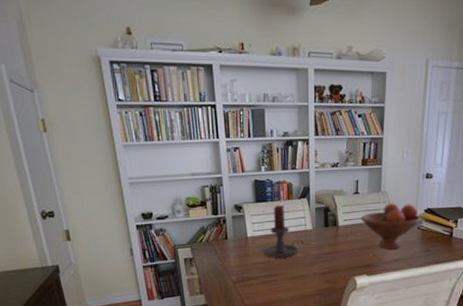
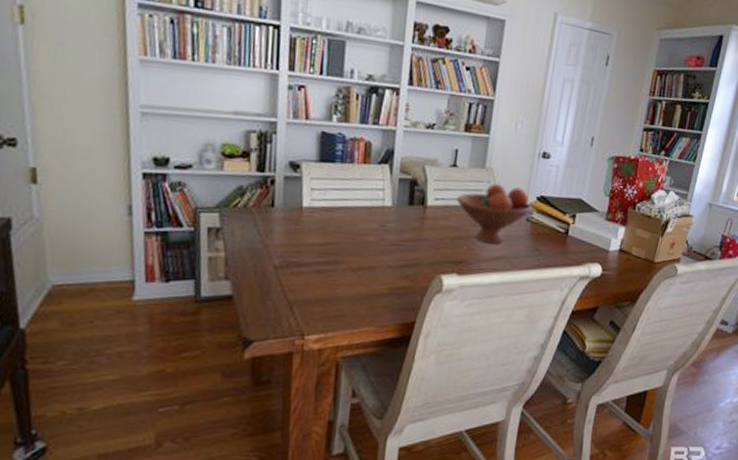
candle holder: present [263,205,304,257] -> none [321,168,379,240]

